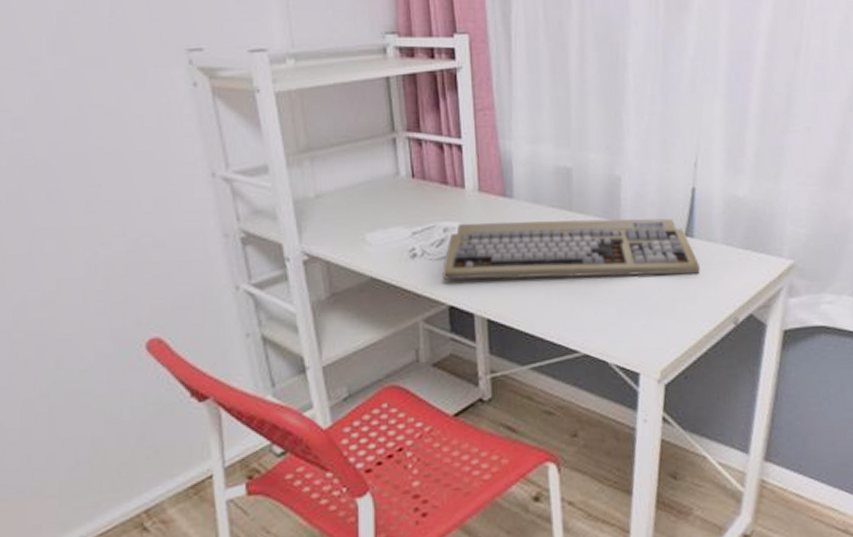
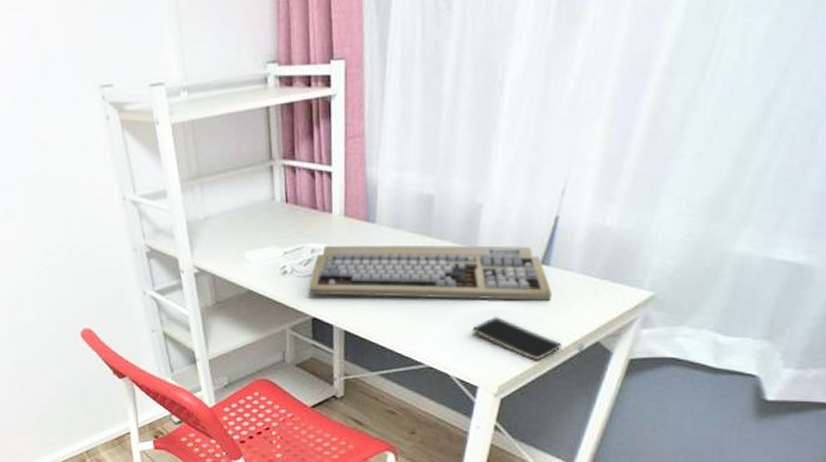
smartphone: none [625,292,717,339] -> present [472,316,562,361]

